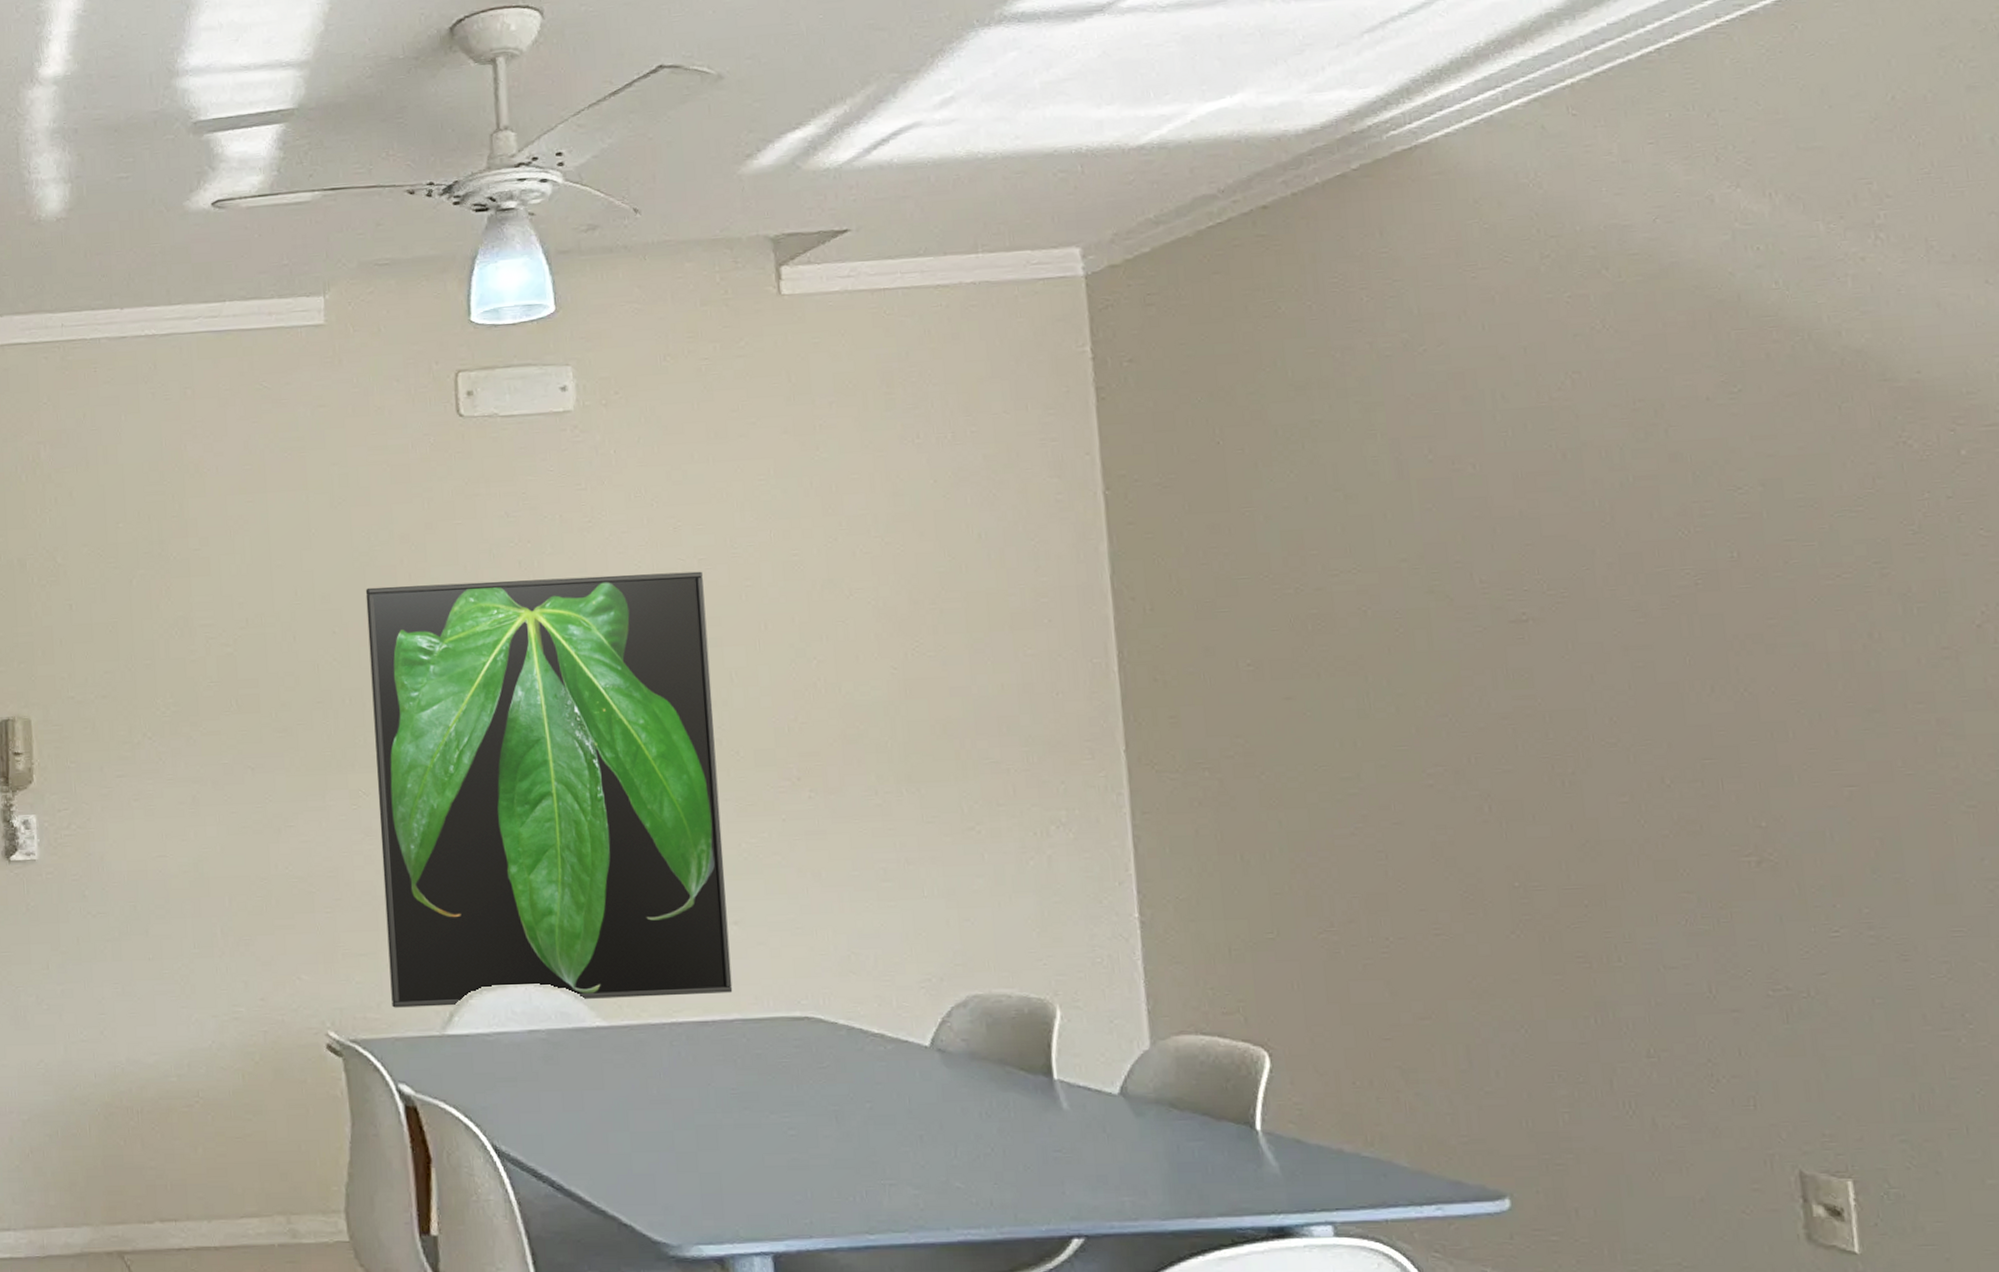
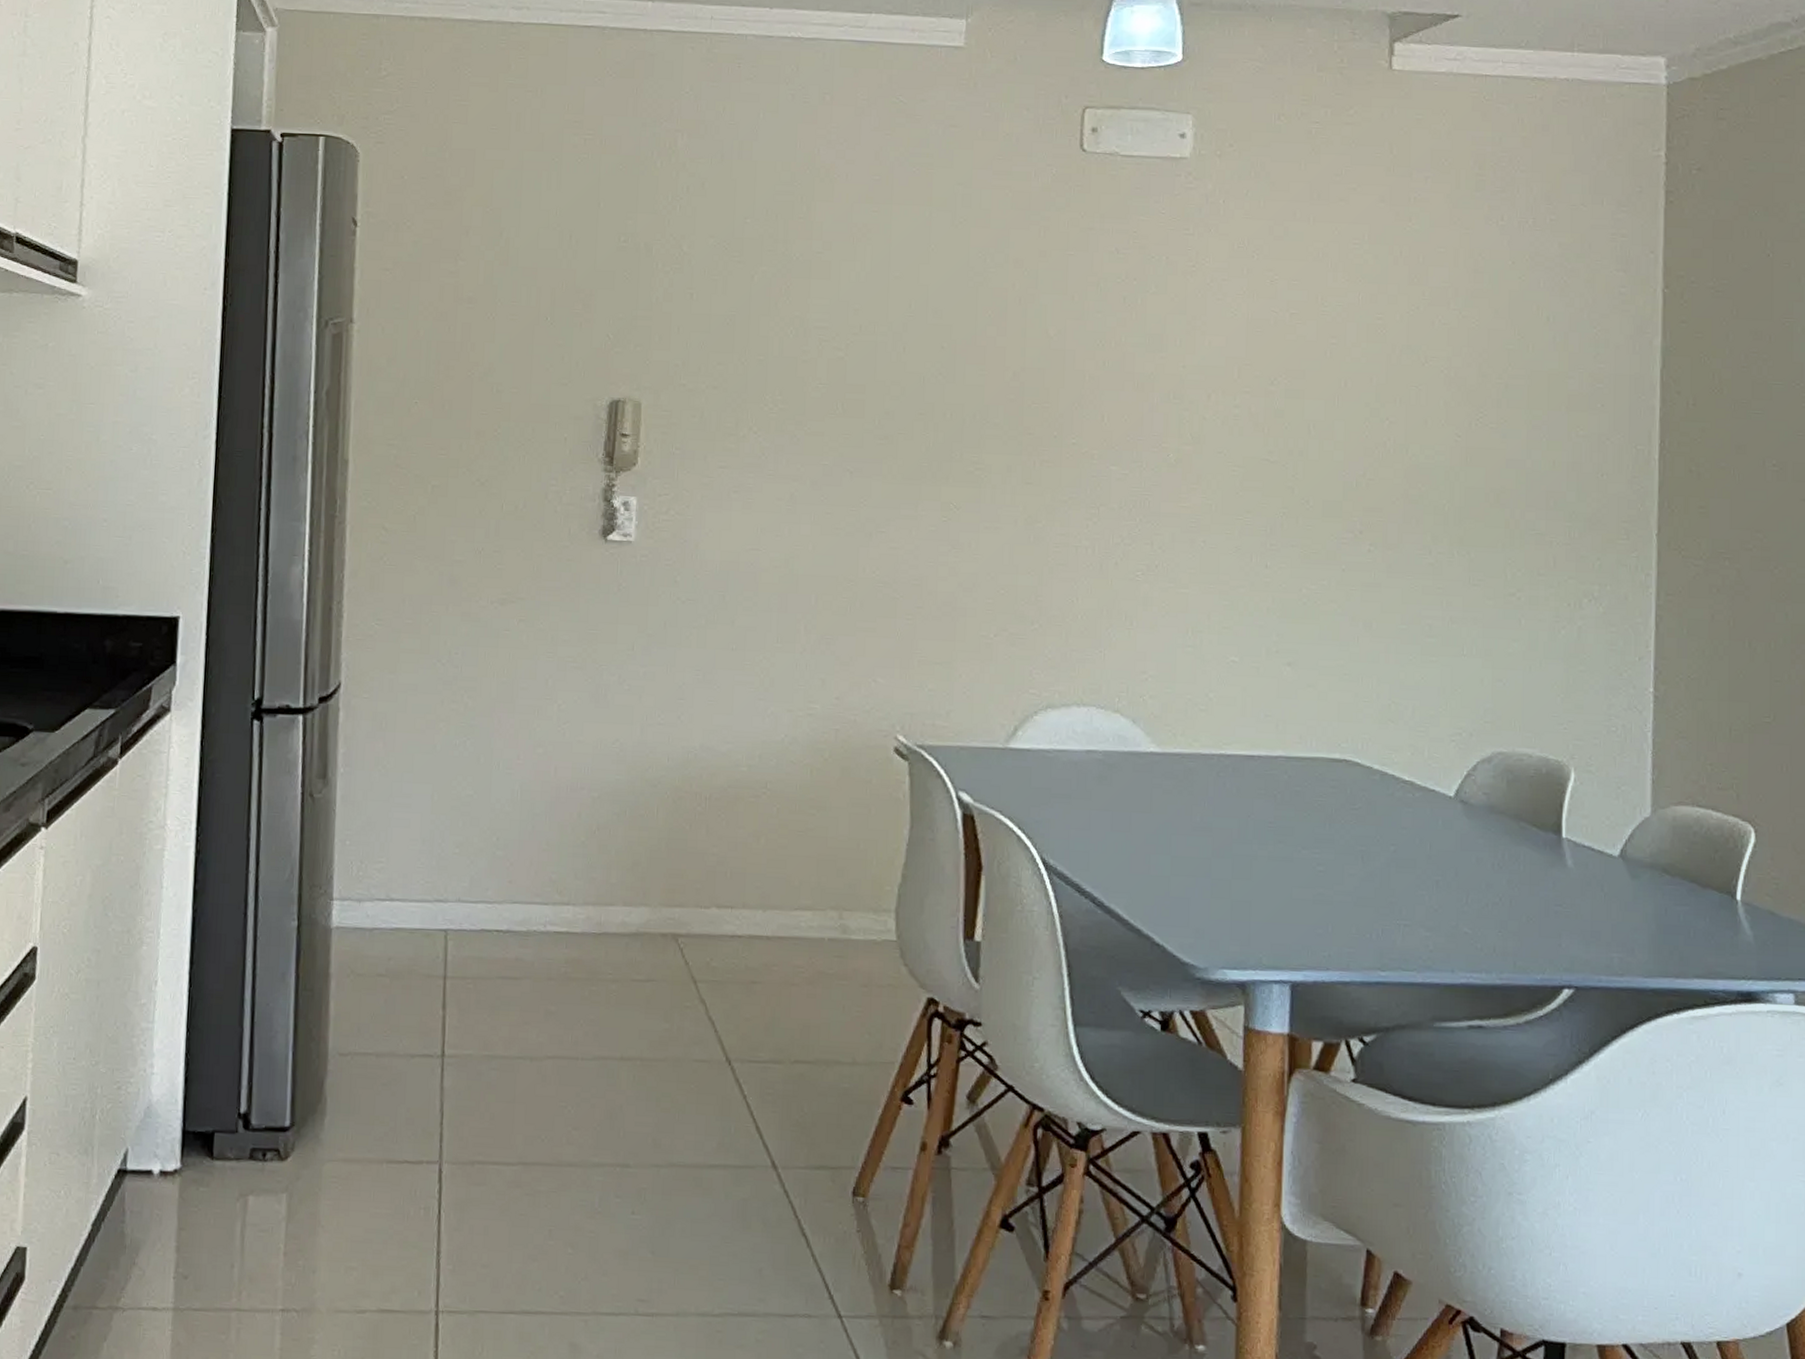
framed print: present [365,571,733,1008] -> none [960,307,1293,730]

